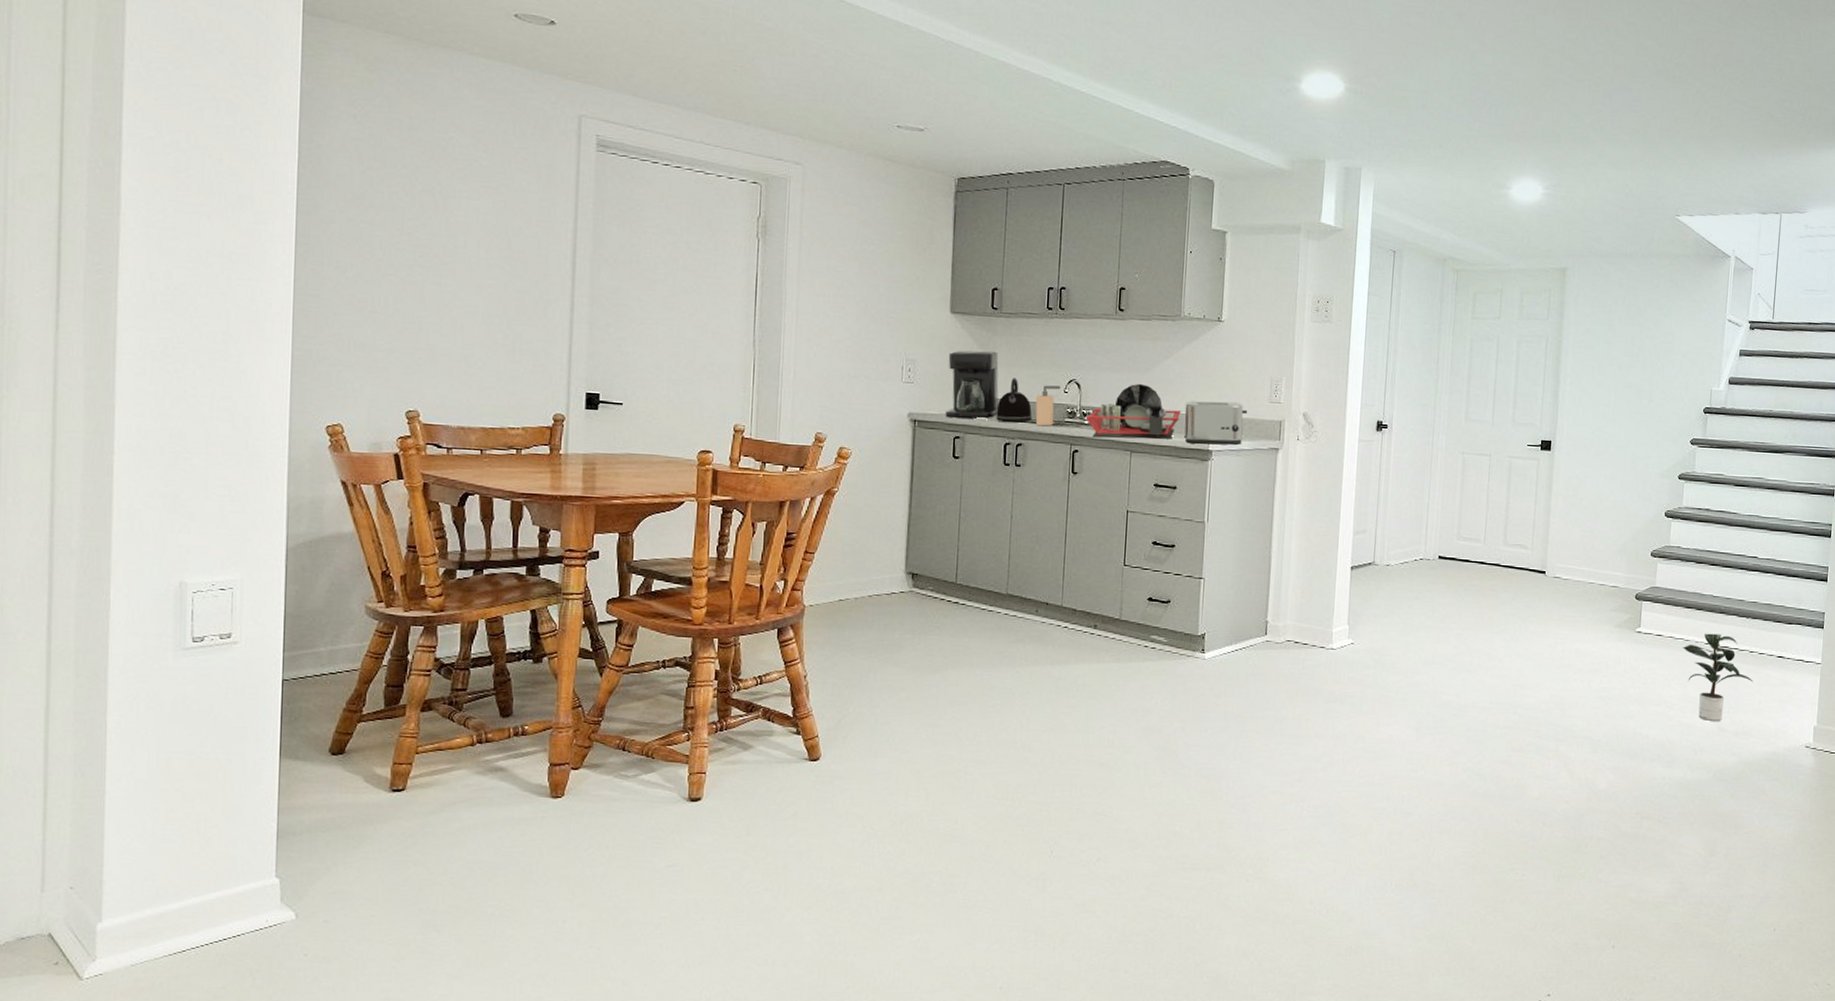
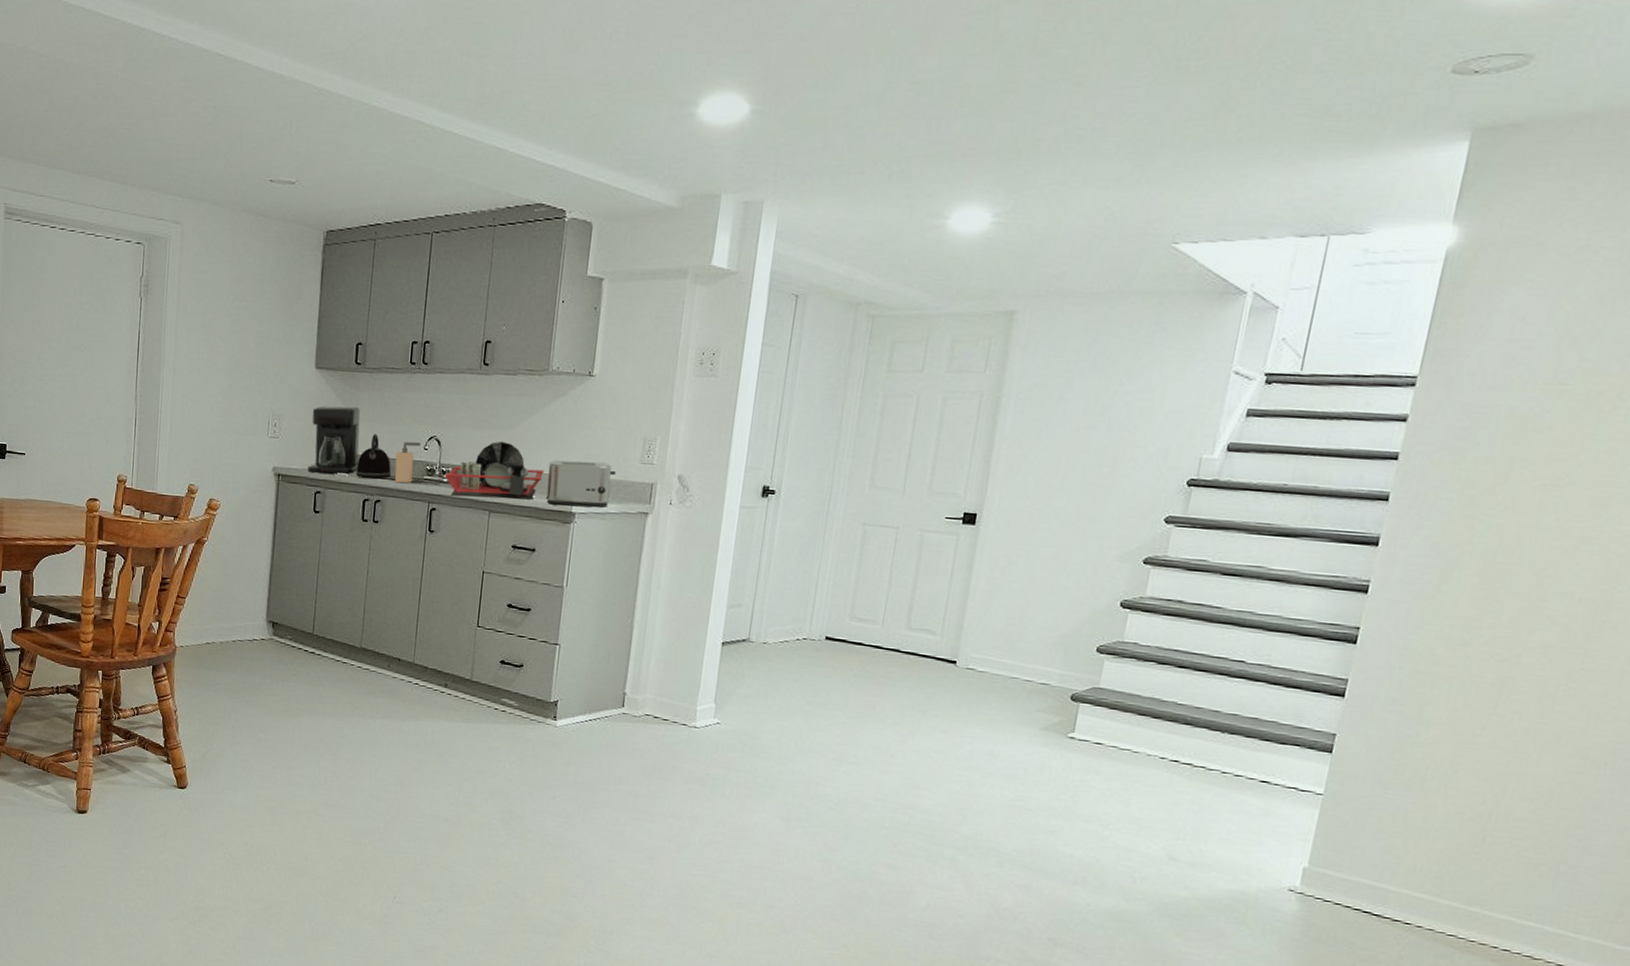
potted plant: present [1683,633,1754,721] -> none [1129,746,1223,848]

